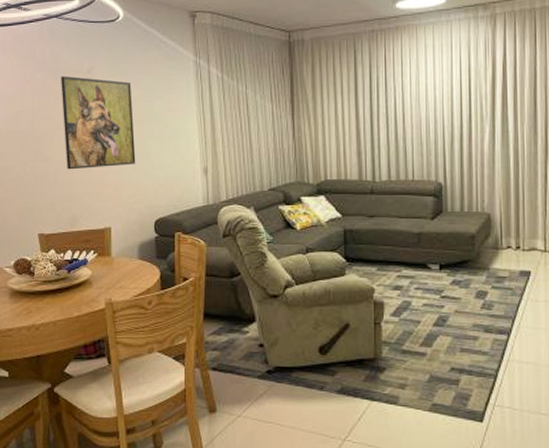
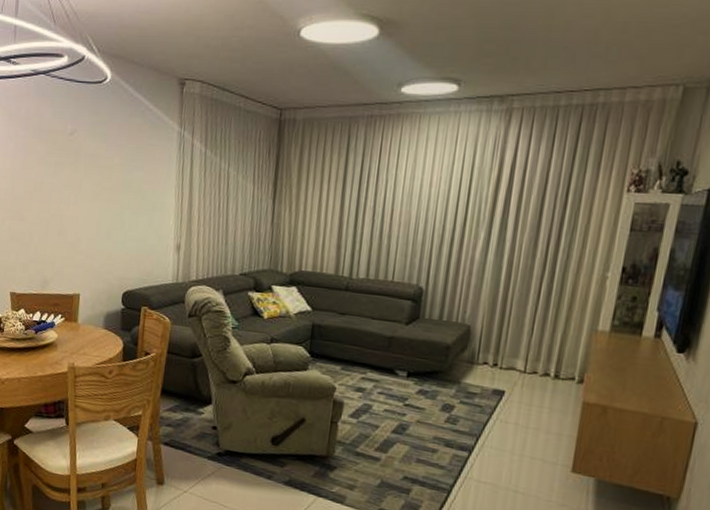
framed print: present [61,75,136,170] -> none [42,135,113,234]

